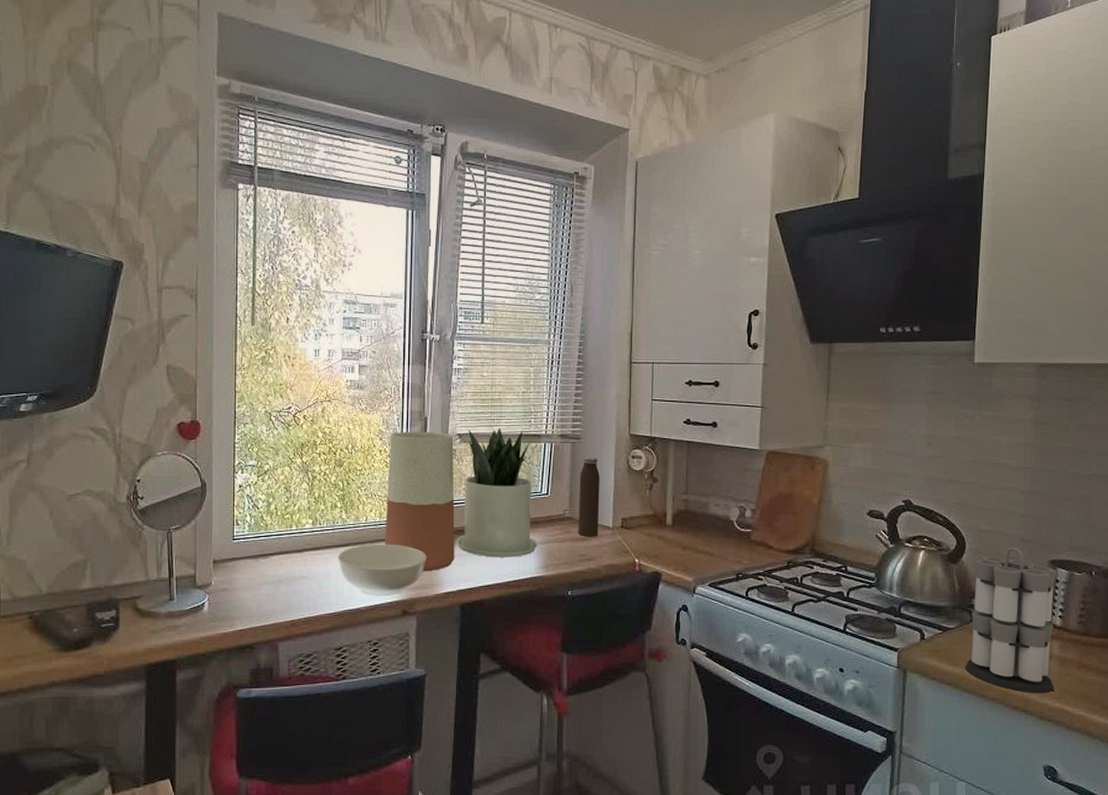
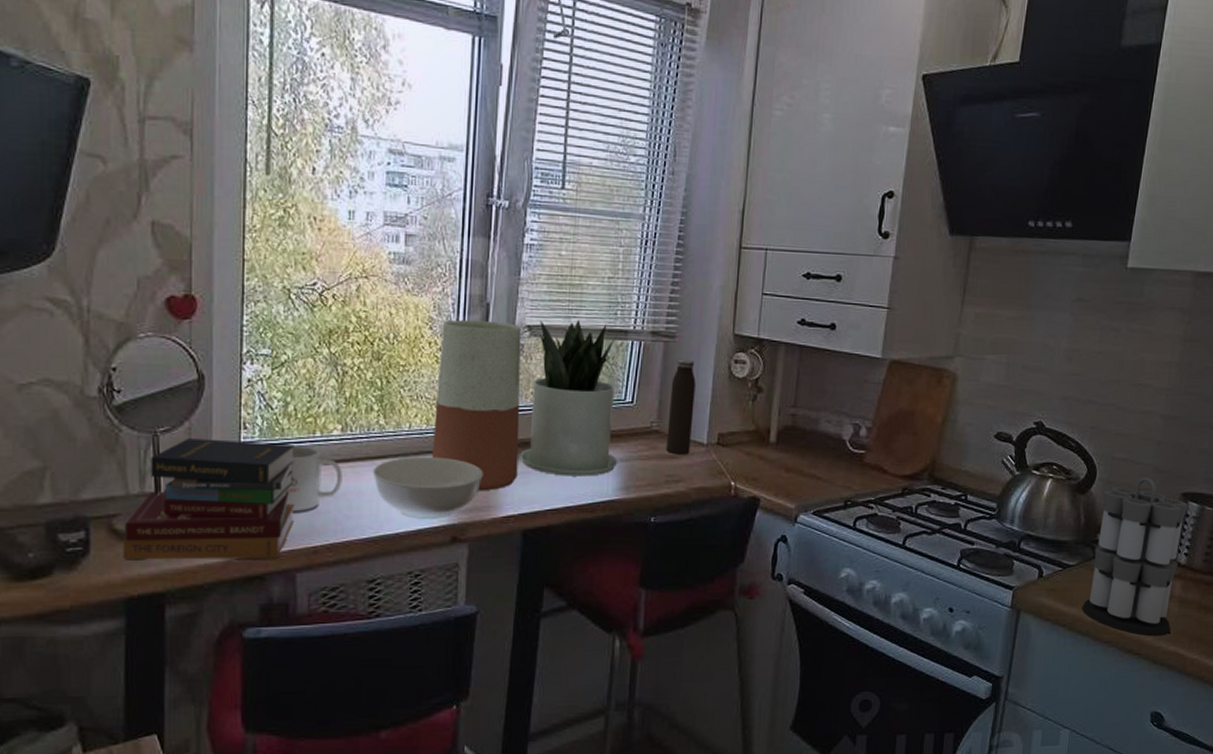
books: none [144,534,277,632] -> present [122,438,295,559]
mug: none [268,537,313,593] -> present [284,445,342,514]

